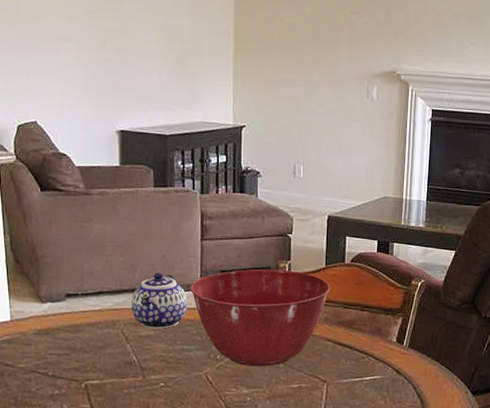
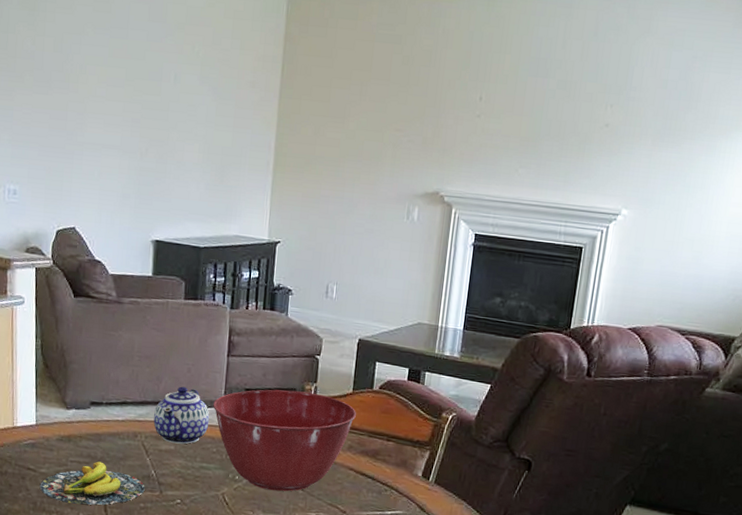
banana: none [19,352,128,396] -> present [39,461,145,505]

